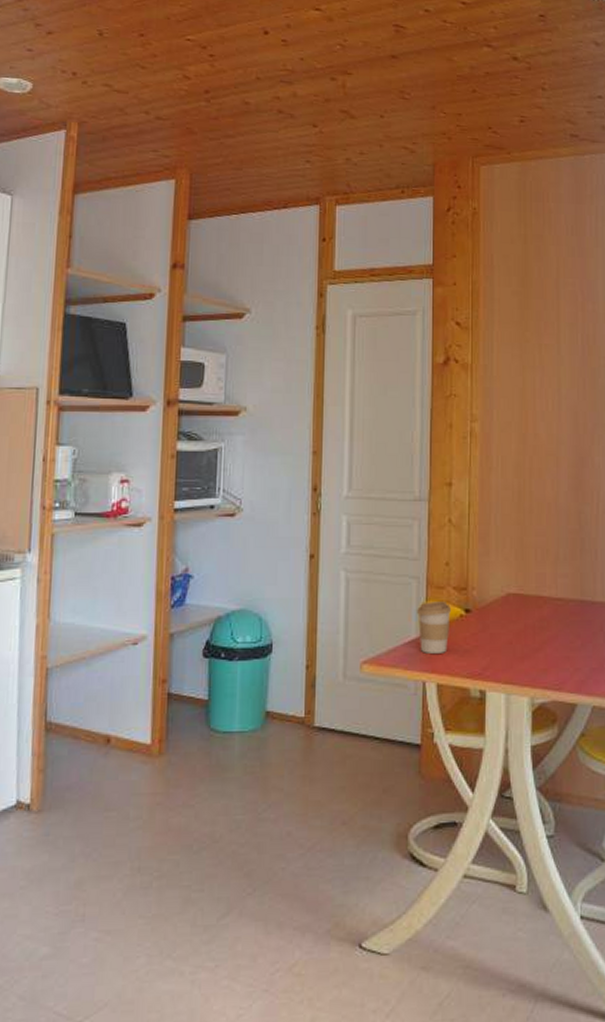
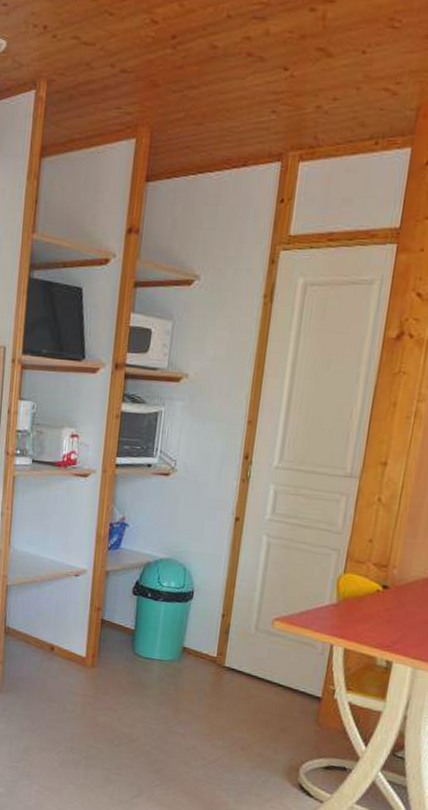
coffee cup: present [417,601,451,653] -> none [332,573,368,622]

